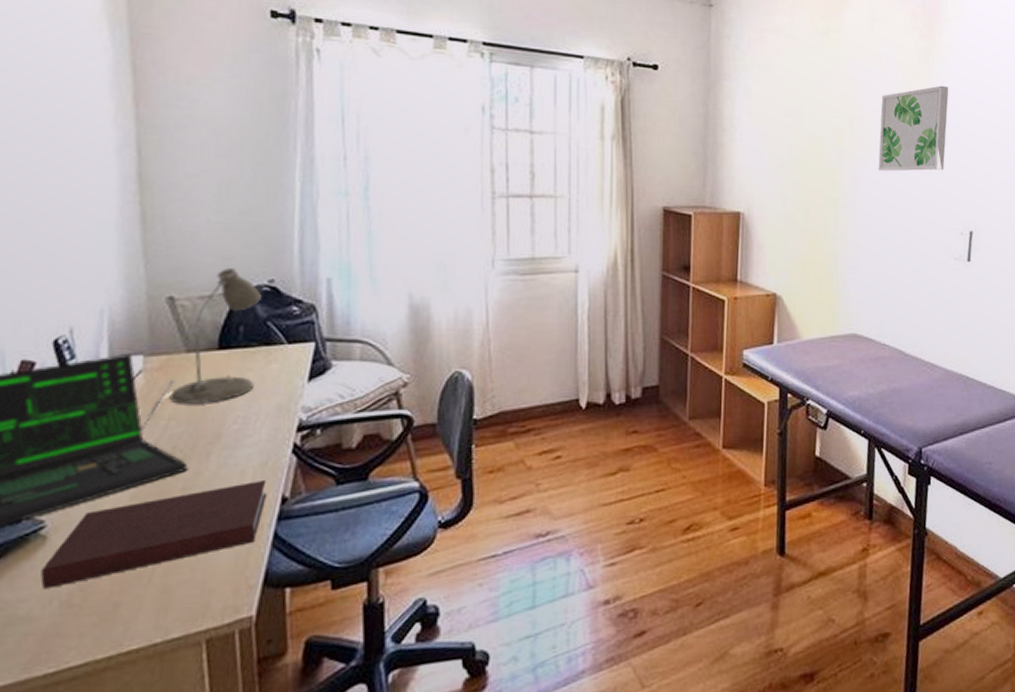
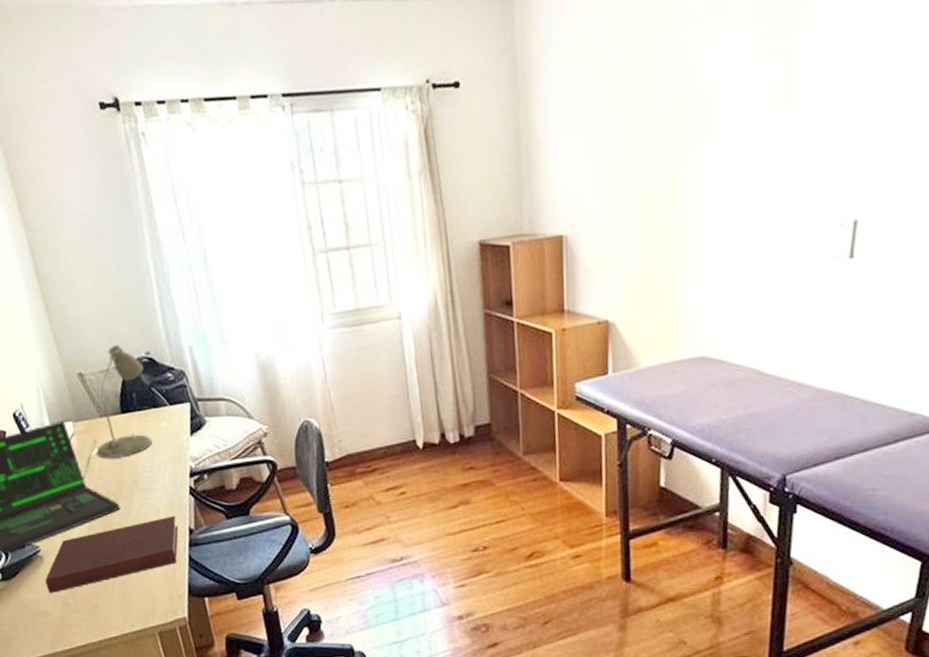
wall art: present [878,85,949,172] -> none [728,33,827,162]

